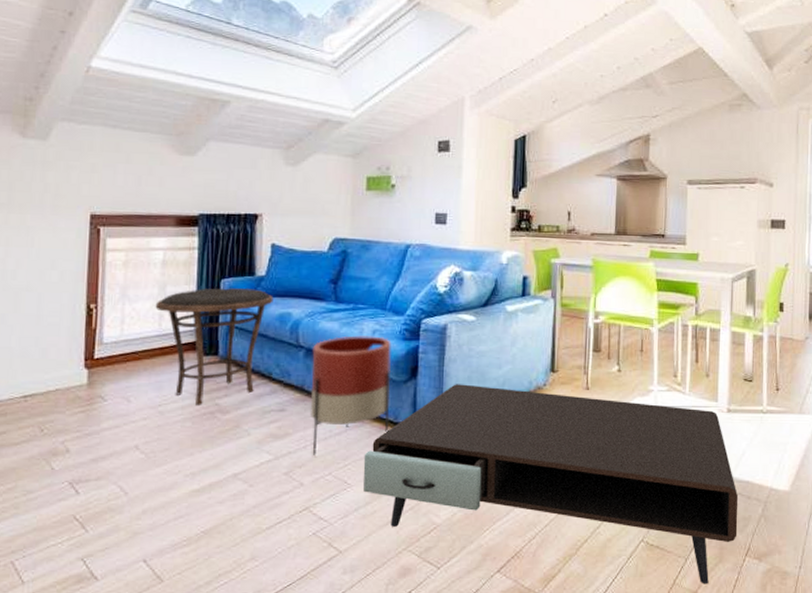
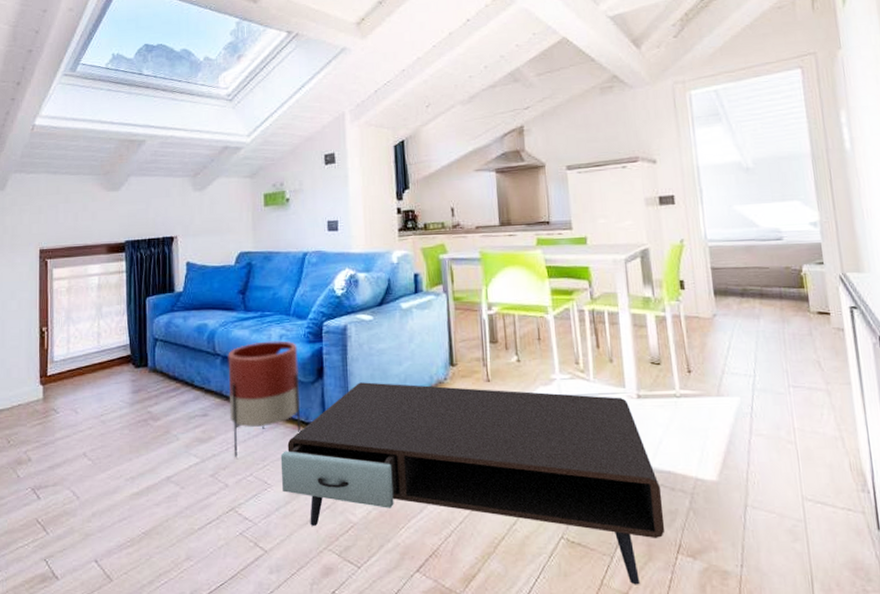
side table: present [155,288,274,405] -> none [94,304,191,414]

